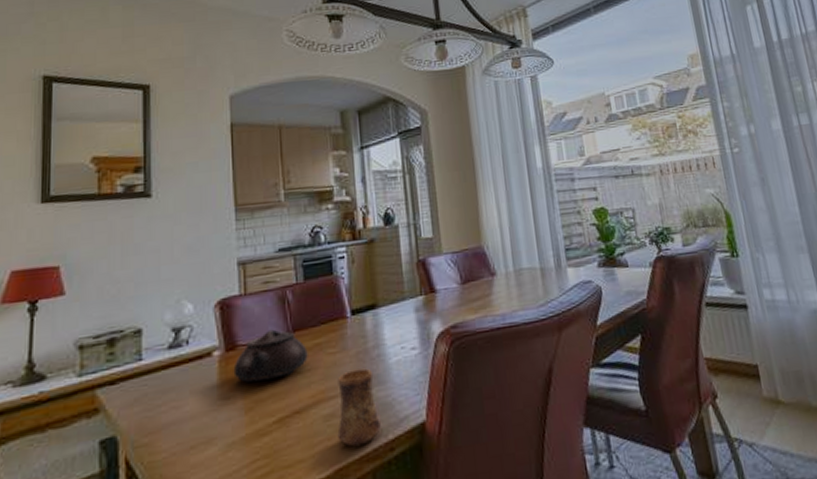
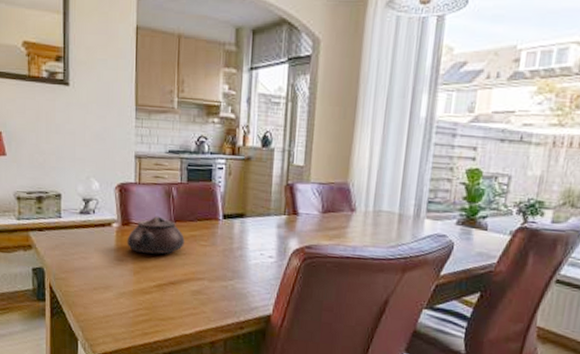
cup: present [337,368,381,447] -> none [201,262,235,320]

